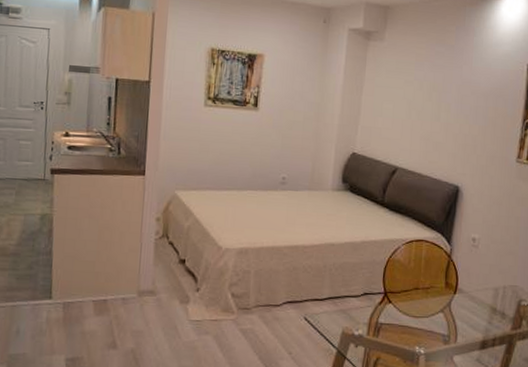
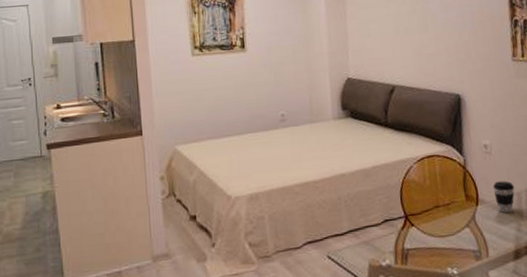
coffee cup: none [473,274,494,306] -> present [493,181,515,213]

